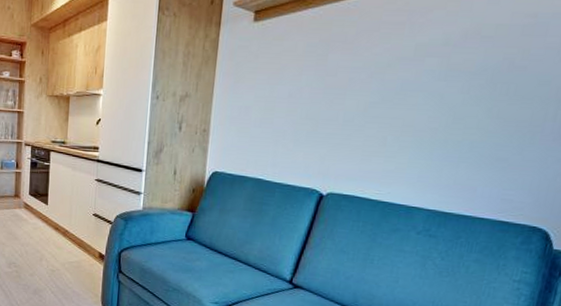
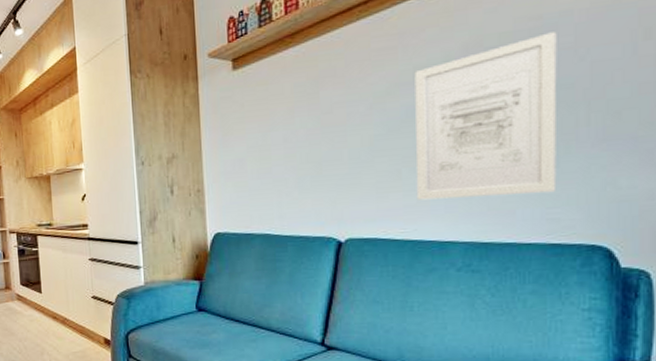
wall art: none [395,31,547,177] -> present [414,31,557,200]

